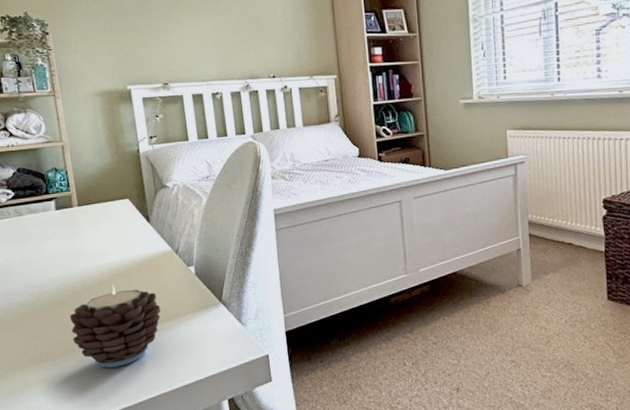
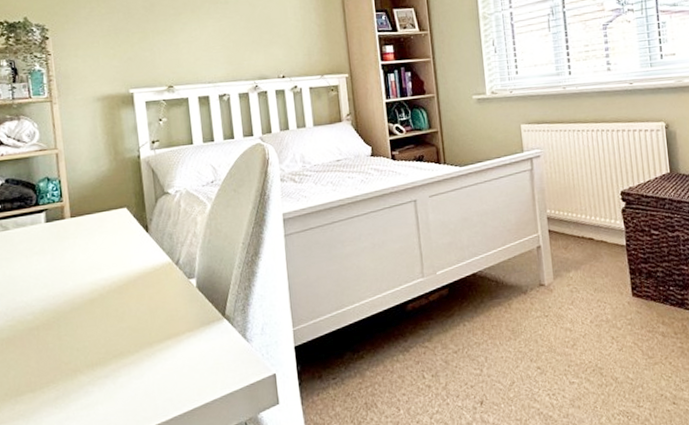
candle: present [69,285,161,368] -> none [54,303,158,398]

